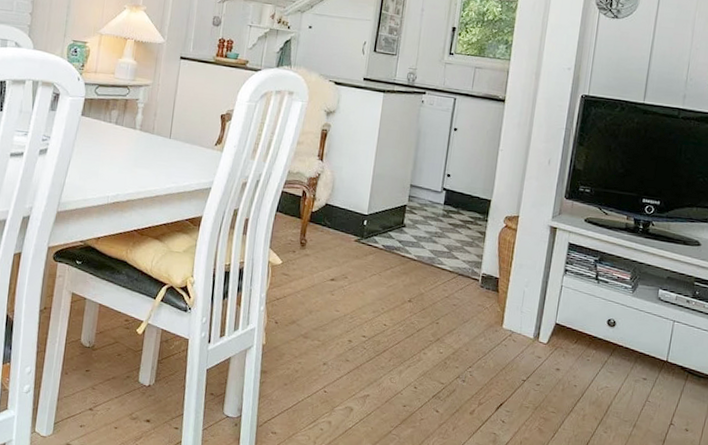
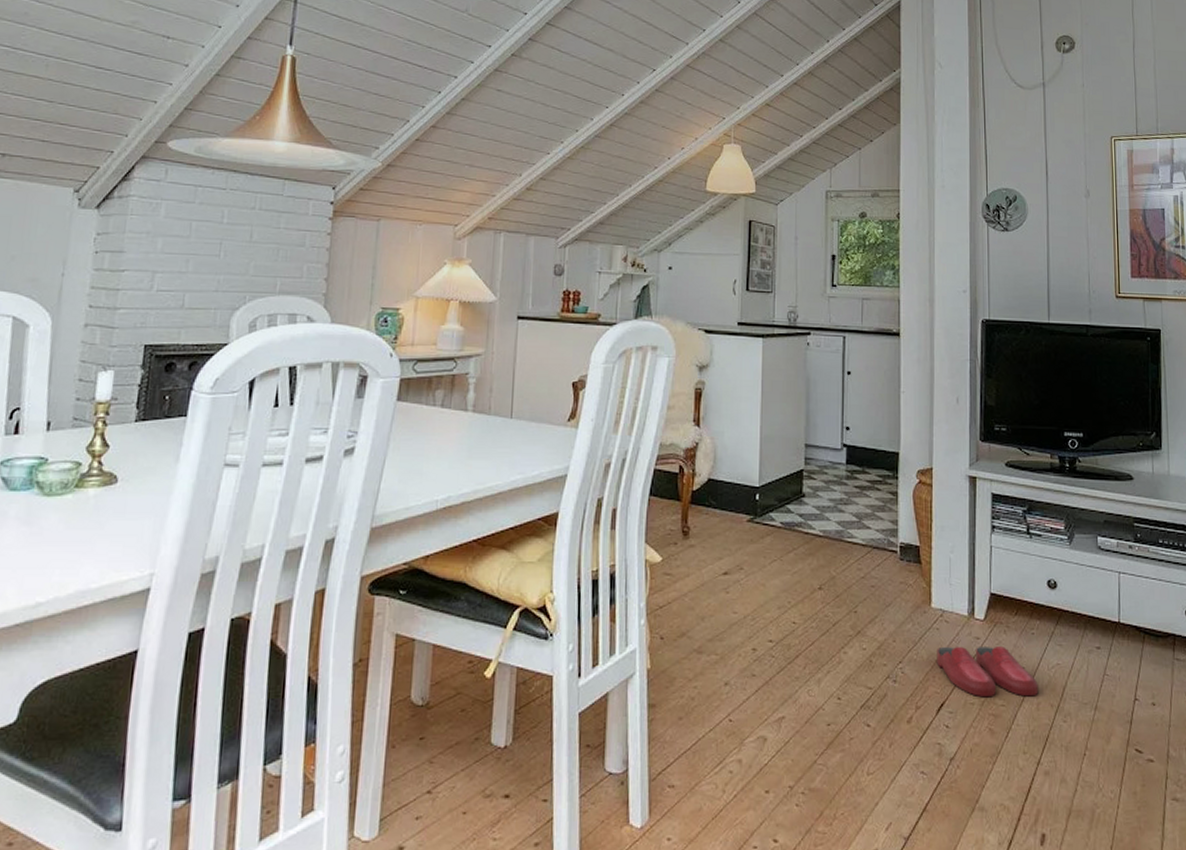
slippers: none [501,360,587,409] -> present [937,646,1039,698]

